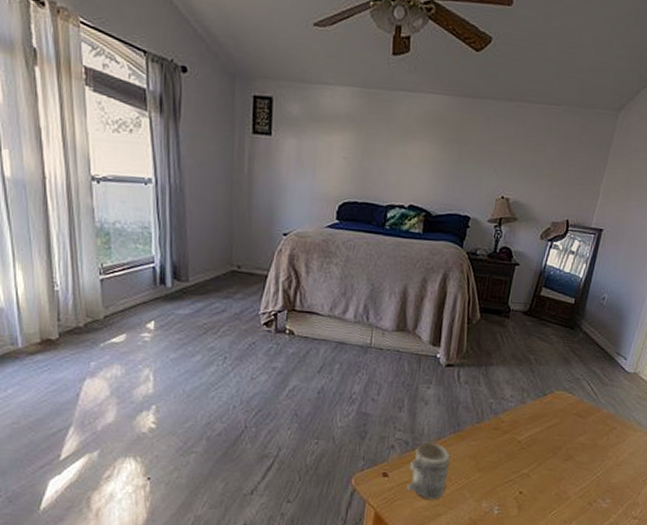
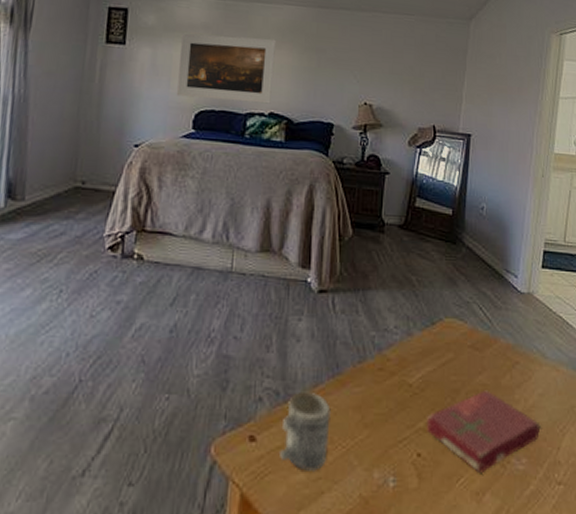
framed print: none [322,123,418,197] -> present [177,32,276,104]
book: none [529,448,628,507] -> present [426,390,542,473]

